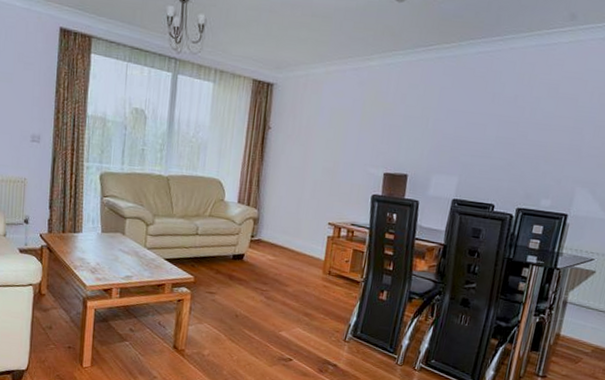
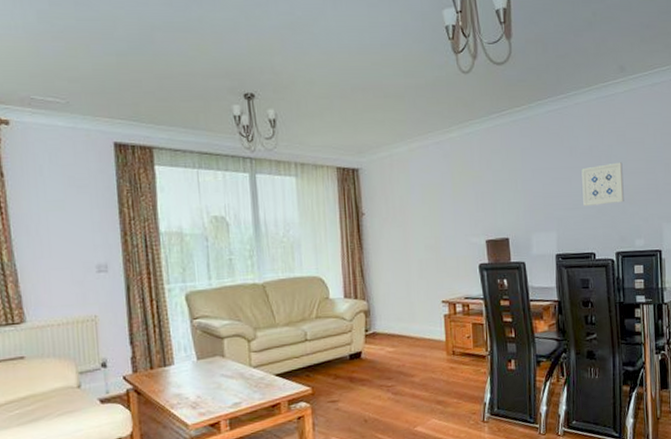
wall art: none [493,116,548,159] -> present [581,162,624,206]

